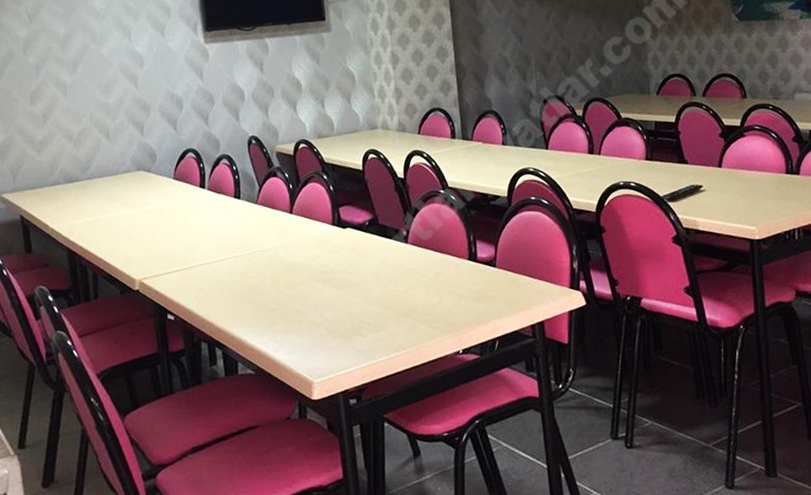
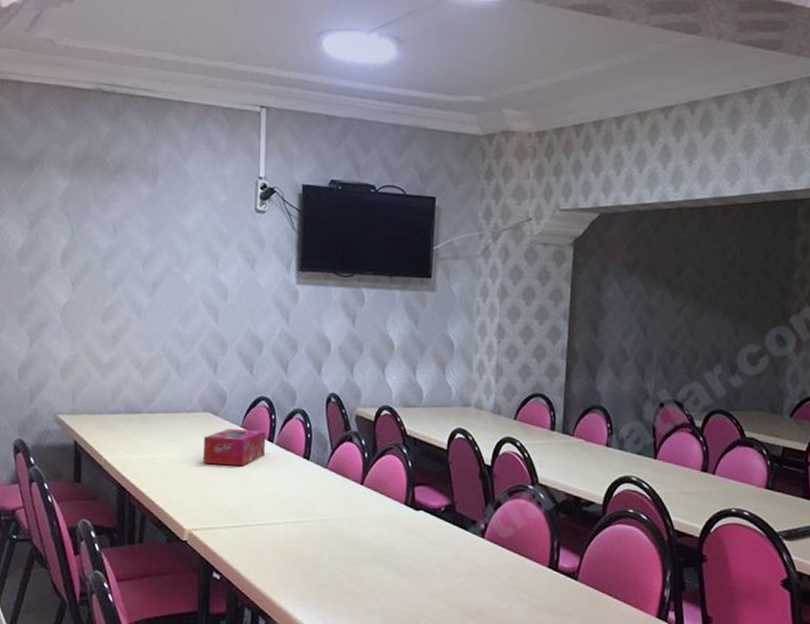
tissue box: none [140,179,199,218] -> present [203,428,266,467]

